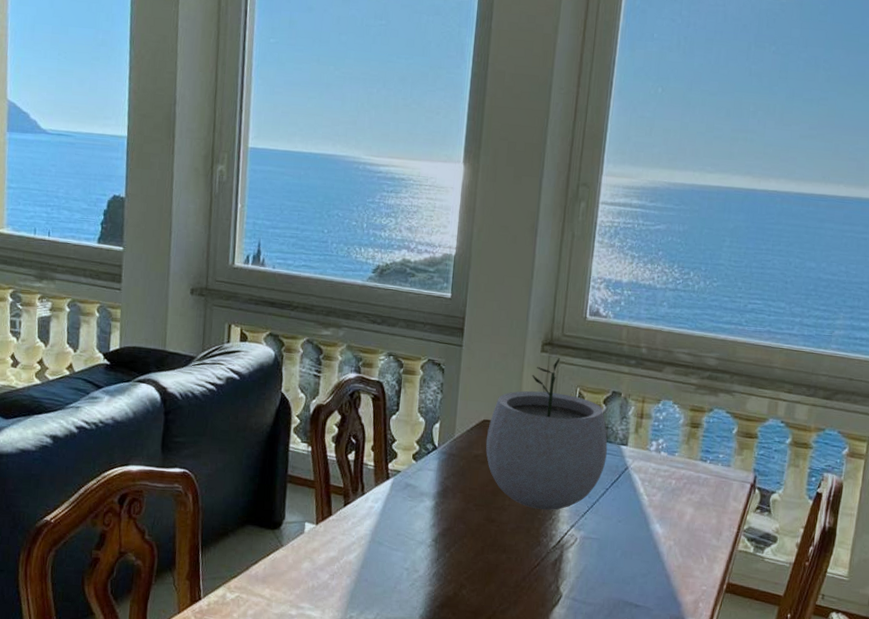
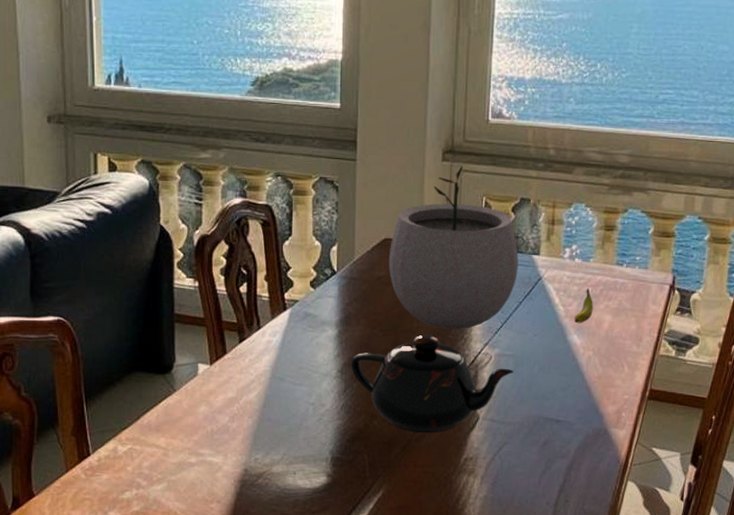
teapot: none [444,512,598,607] -> present [350,334,514,434]
fruit: none [657,481,677,514] -> present [574,288,593,323]

